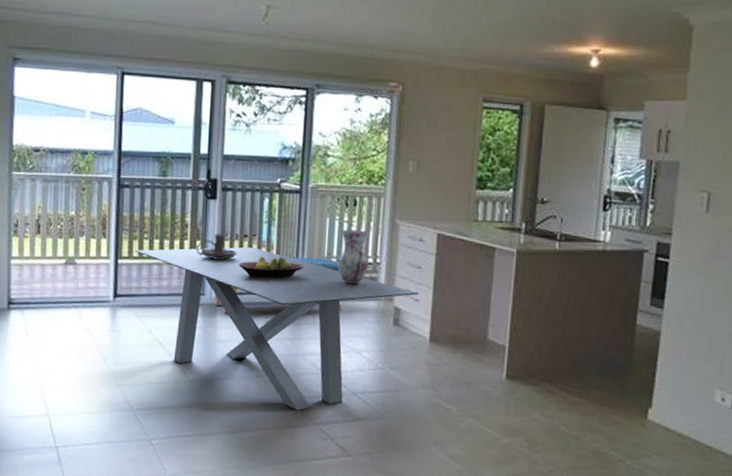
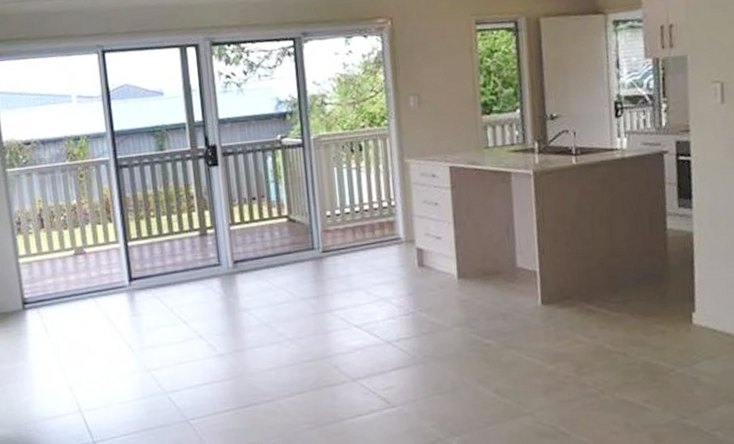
dining table: present [135,247,419,411] -> none [143,208,439,369]
candle holder: present [196,234,237,259] -> none [205,200,248,227]
bench: present [215,257,342,313] -> none [233,208,363,280]
fruit bowl: present [238,256,305,278] -> none [250,213,319,240]
vase: present [337,229,369,284] -> none [351,174,384,232]

